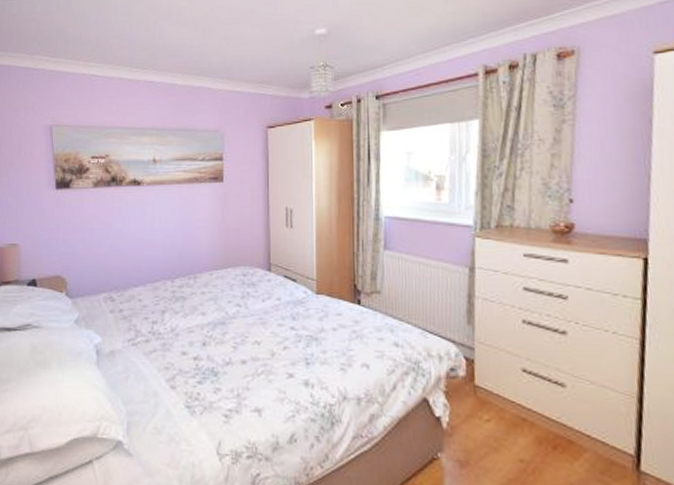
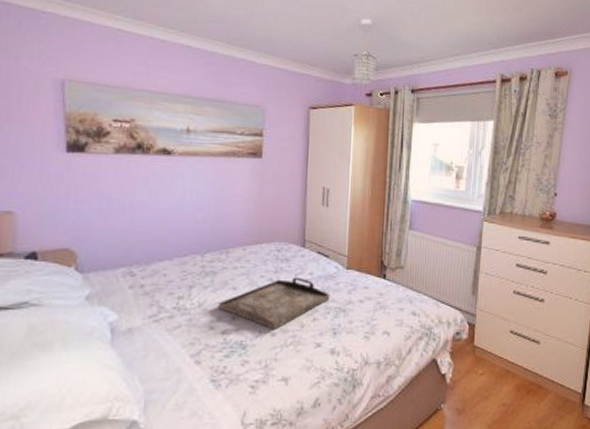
serving tray: none [189,302,300,357] -> present [218,277,330,329]

